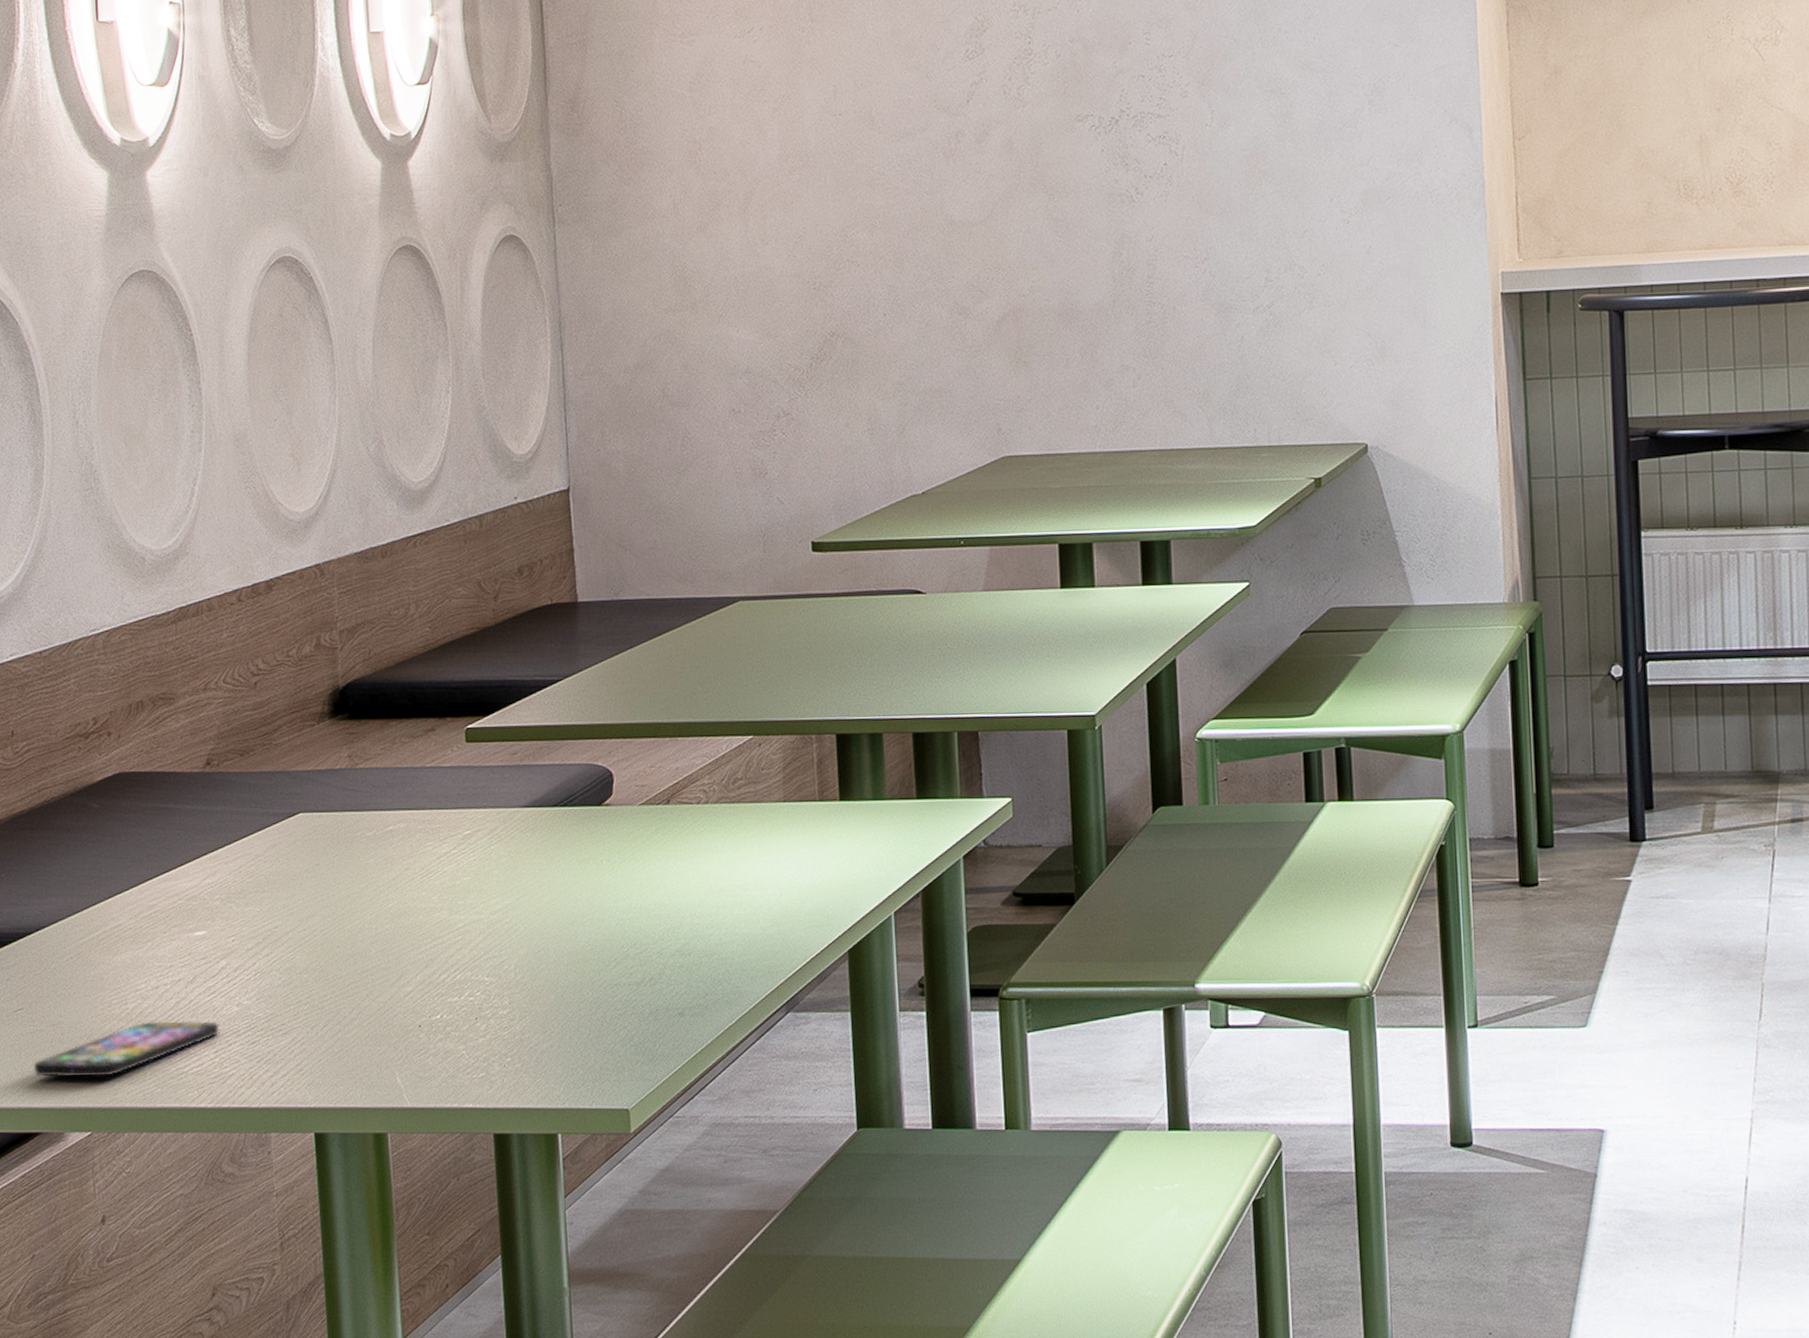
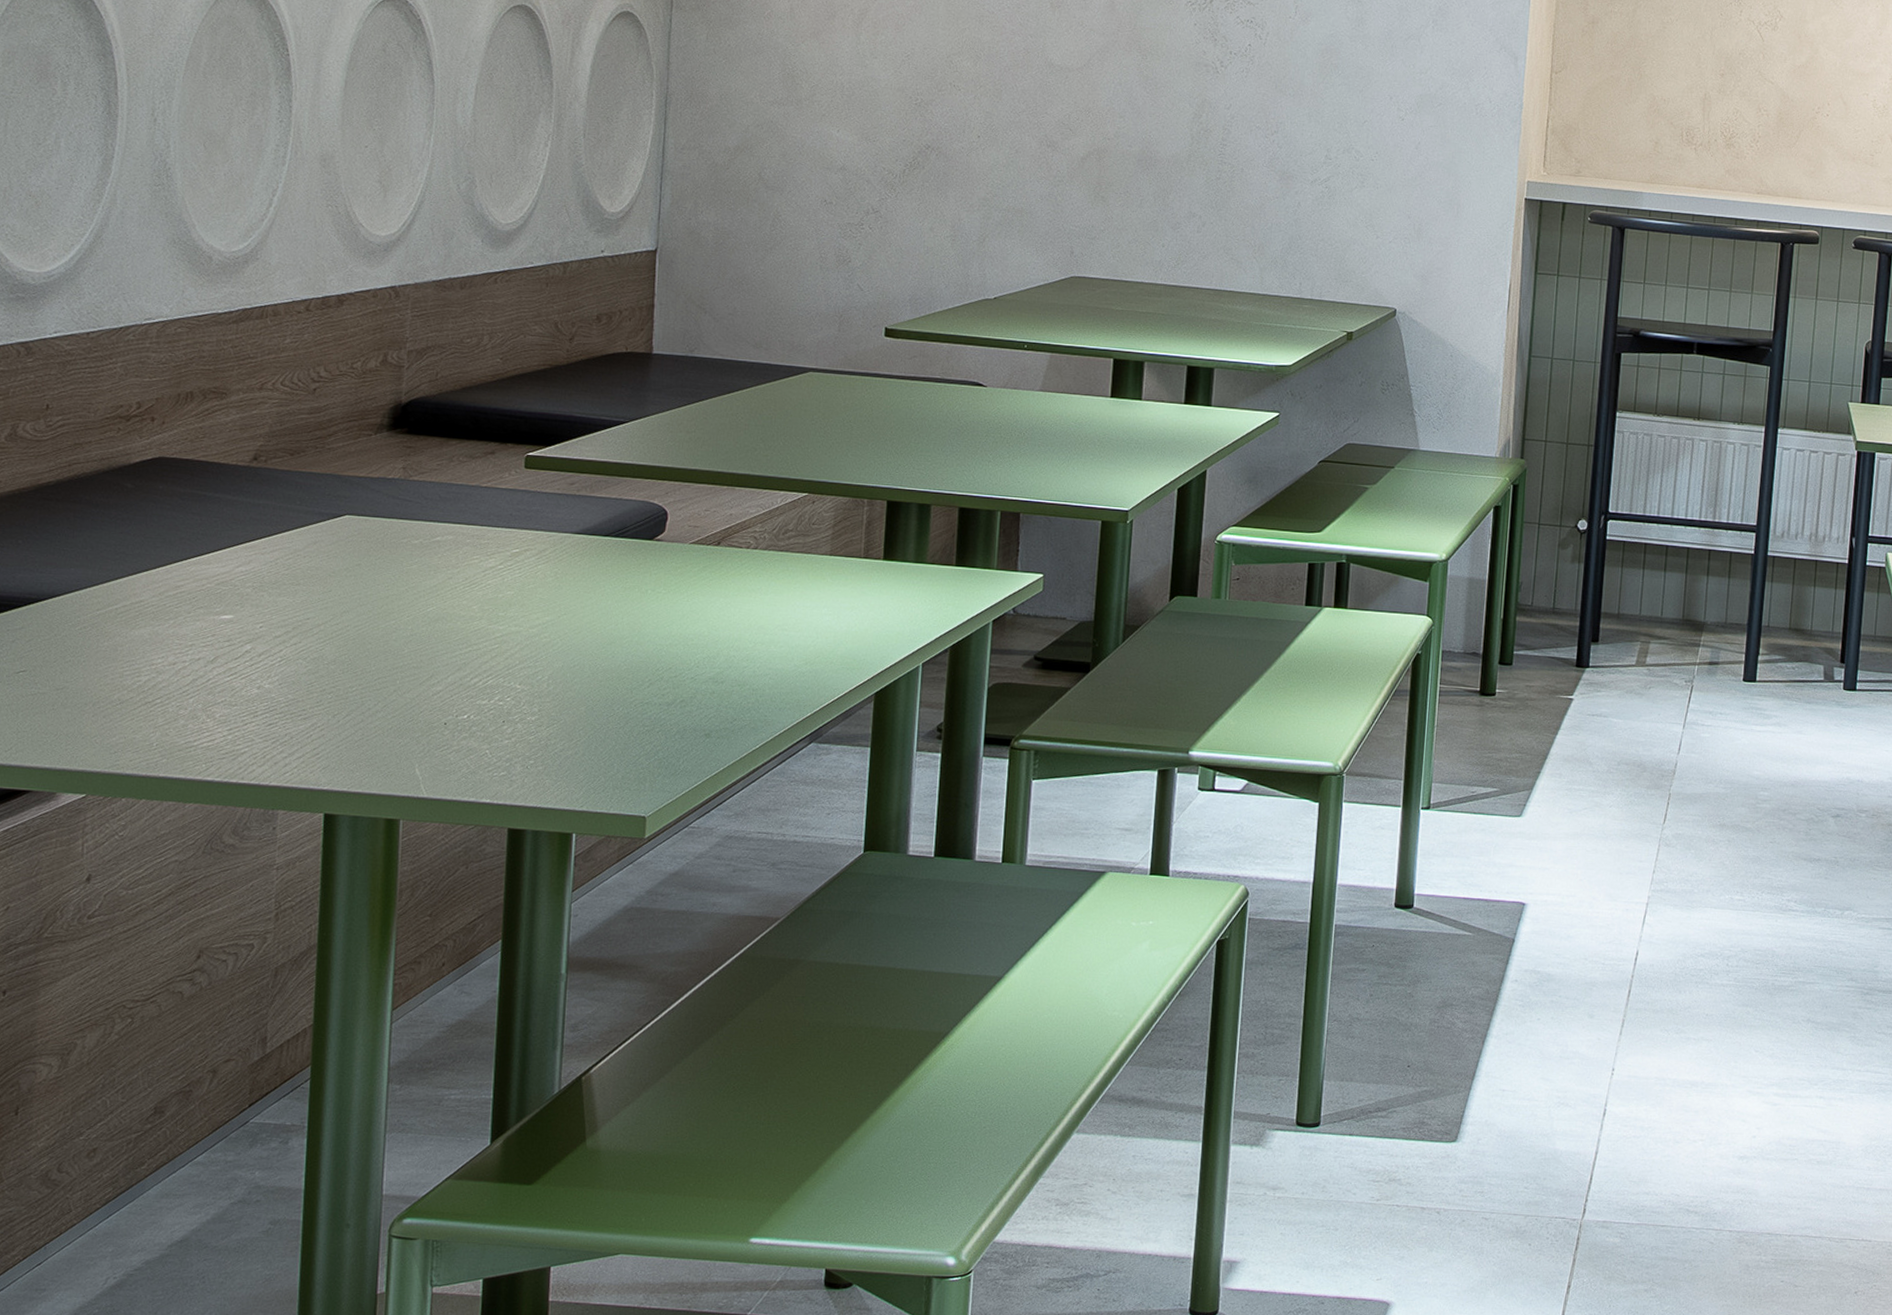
smartphone: present [33,1021,220,1078] -> none [30,695,237,744]

